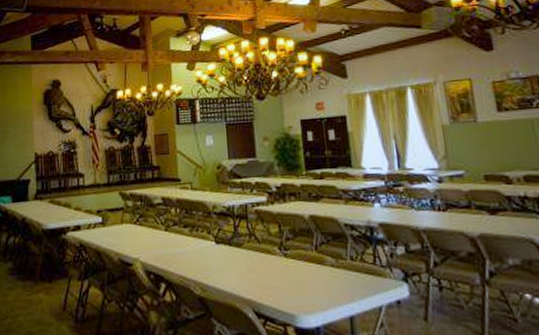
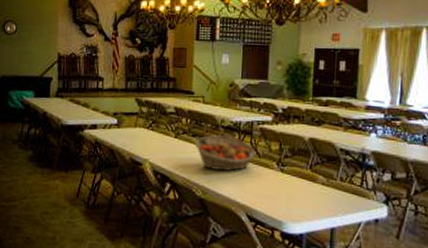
fruit basket: none [187,223,255,263] -> present [194,135,257,171]

